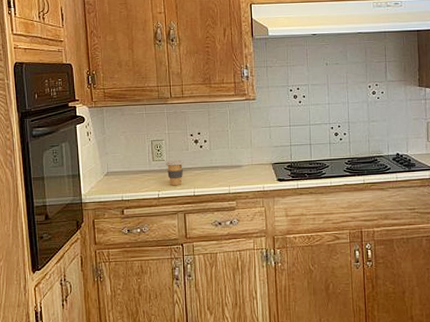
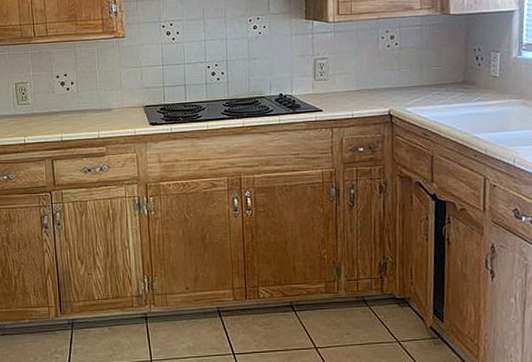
coffee cup: present [165,160,184,185] -> none [30,104,50,130]

